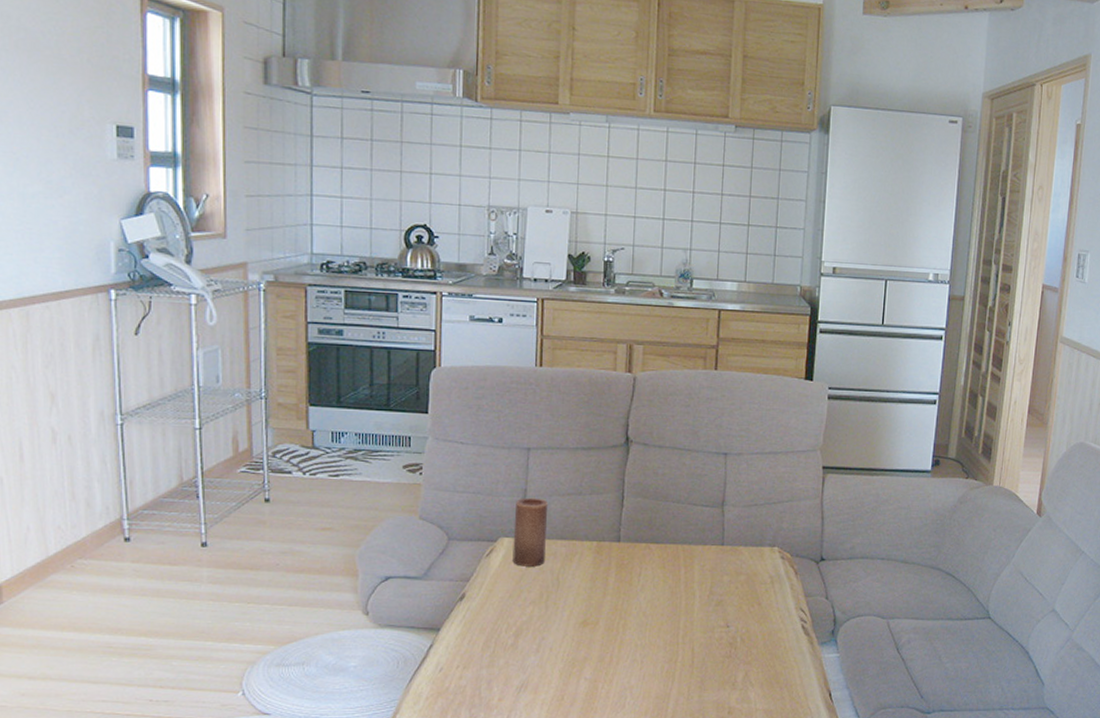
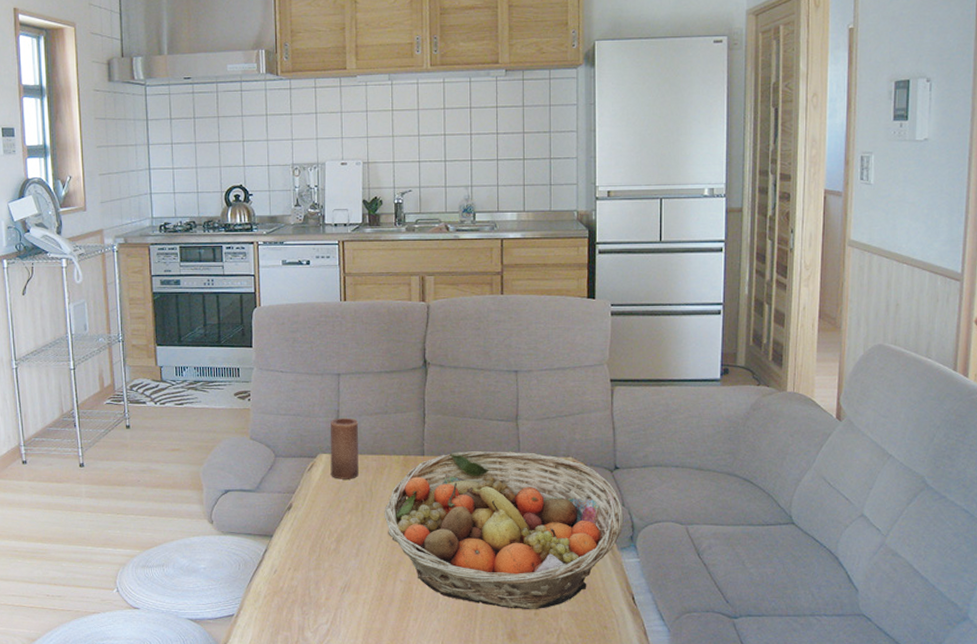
fruit basket: none [571,538,827,708] -> present [384,451,624,609]

